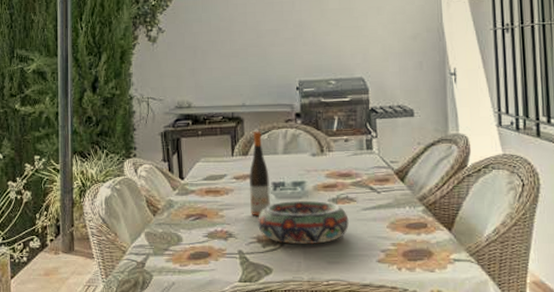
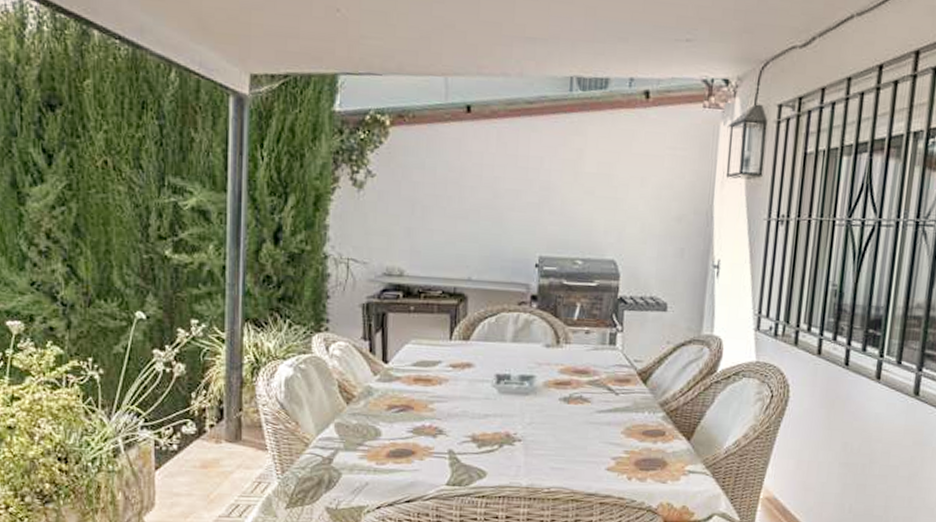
wine bottle: present [249,130,271,217] -> none [467,311,493,413]
decorative bowl: present [258,201,349,245] -> none [474,397,580,448]

